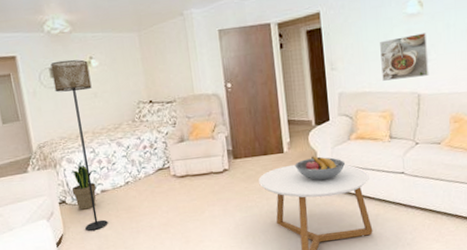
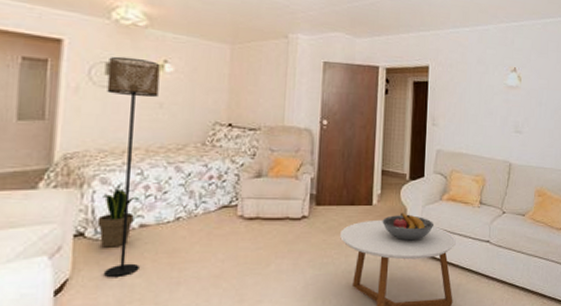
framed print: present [380,33,429,81] -> none [479,105,522,147]

